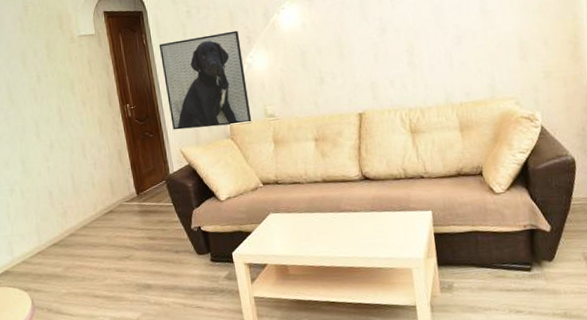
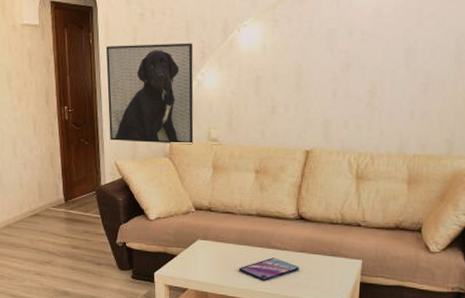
video game case: none [314,220,373,246] -> present [239,257,299,281]

